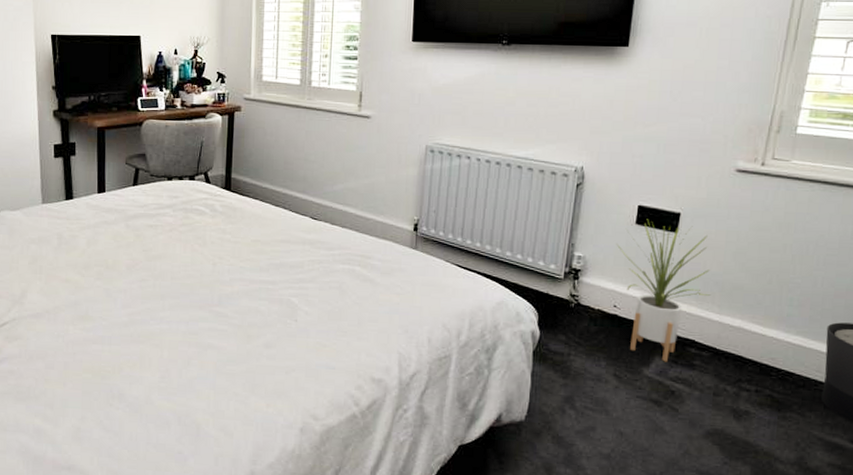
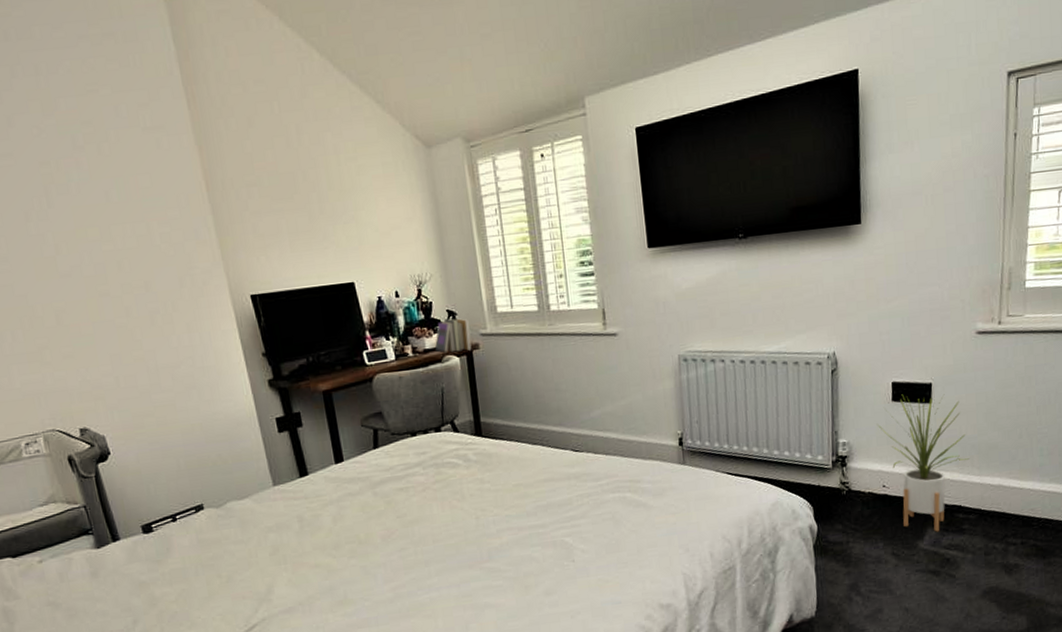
books: none [202,79,236,111] -> present [435,318,472,354]

